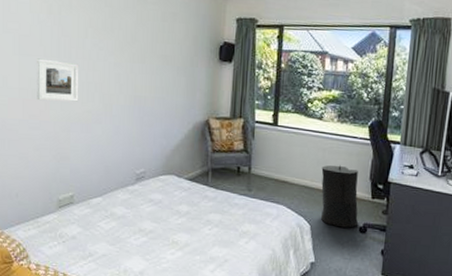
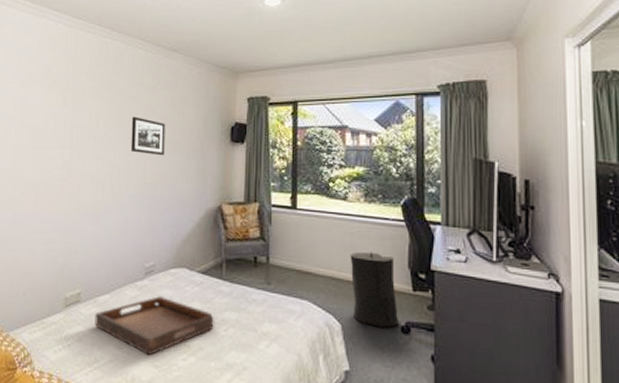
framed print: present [37,58,79,102] -> none [48,151,90,193]
serving tray: none [88,199,200,251] -> present [94,296,214,356]
picture frame: none [120,29,156,70] -> present [130,116,166,156]

